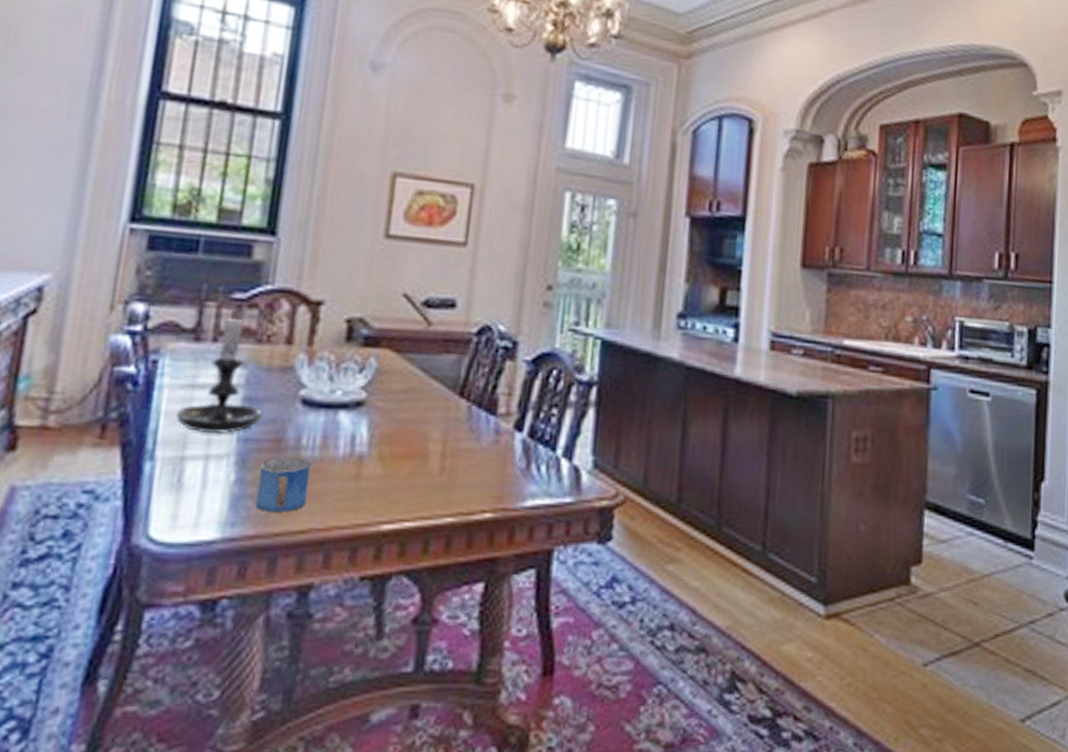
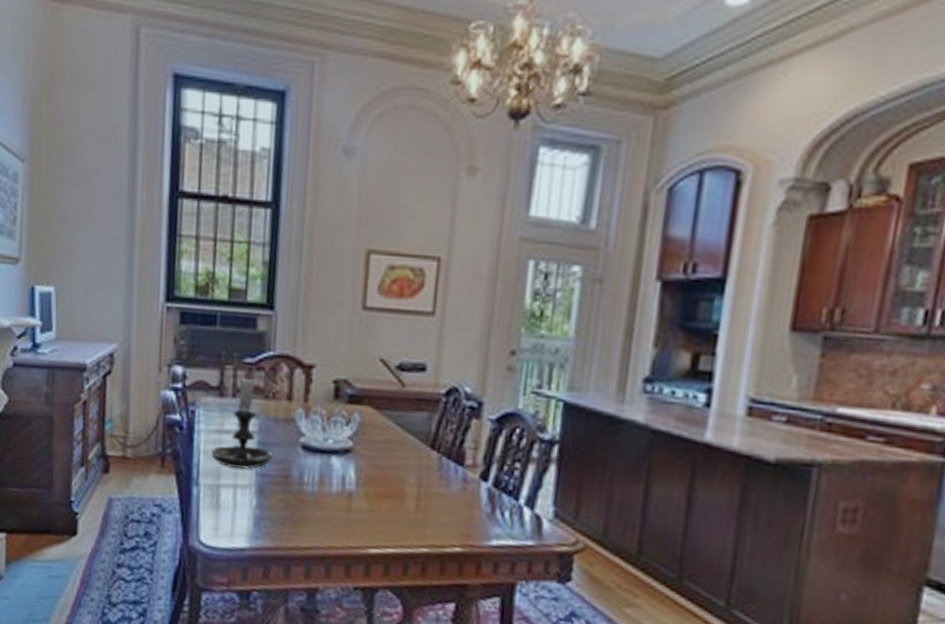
mug: present [255,457,311,512] -> none [272,490,312,533]

